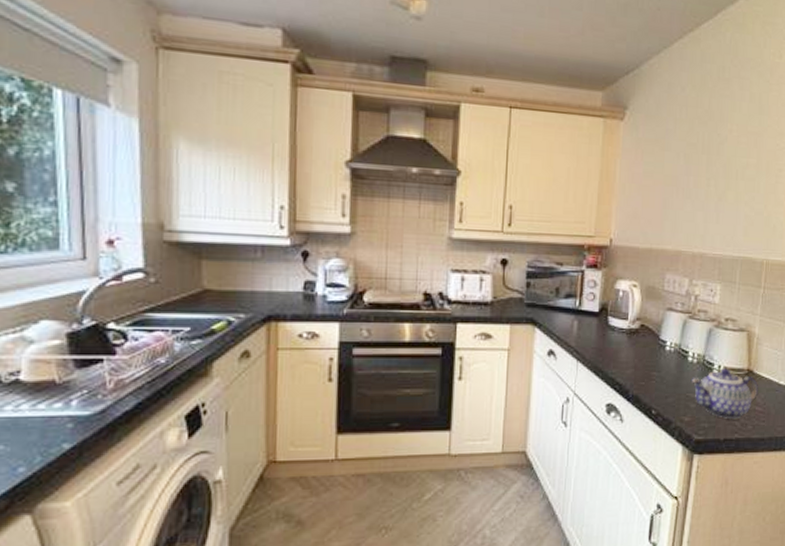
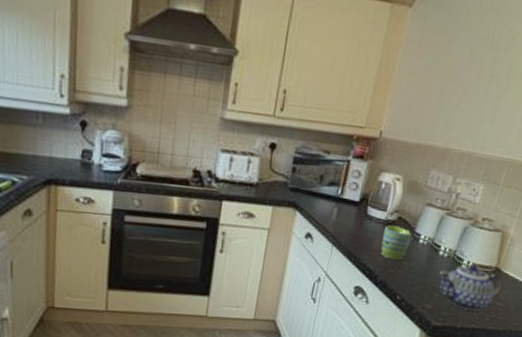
mug: none [627,334,659,371] -> present [380,225,414,260]

